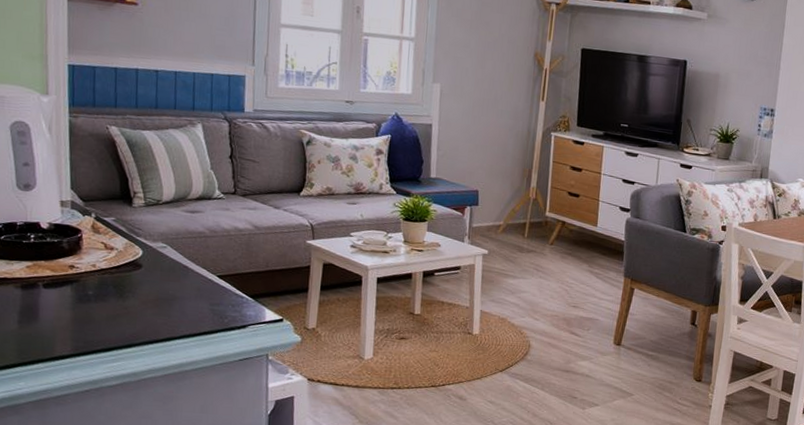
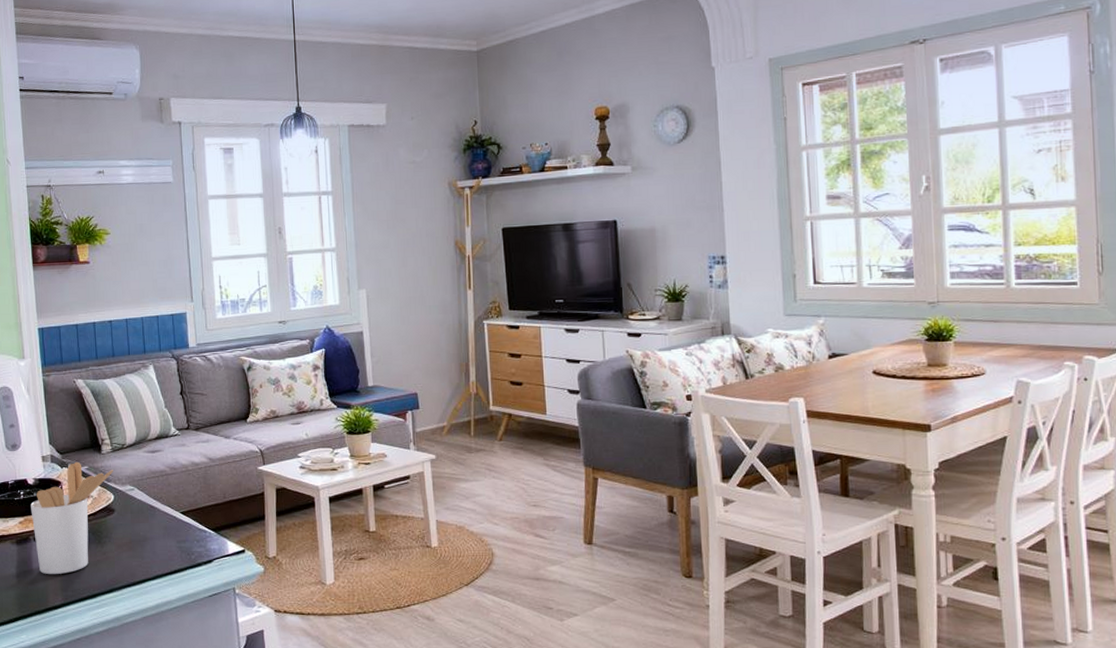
utensil holder: none [42,211,145,325] -> present [30,461,113,575]

